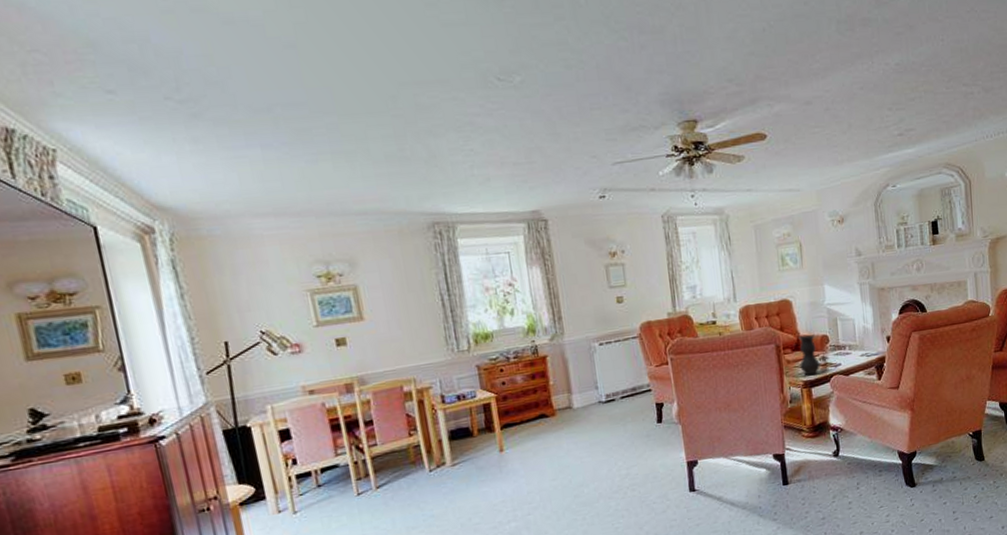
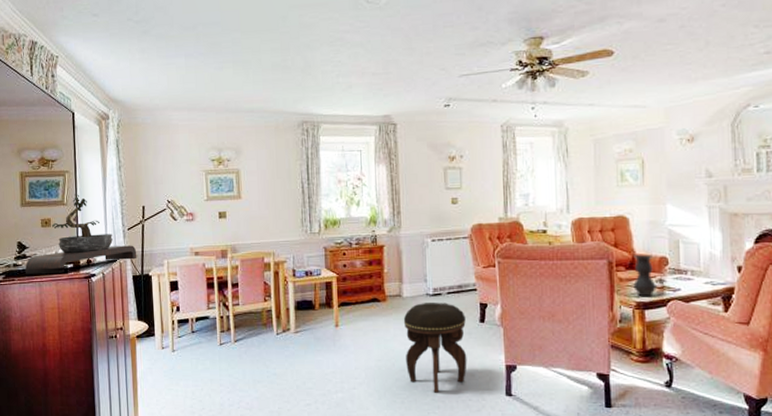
bonsai tree: none [47,334,226,452] -> present [25,193,137,275]
footstool: none [576,408,649,503] -> present [403,303,467,393]

